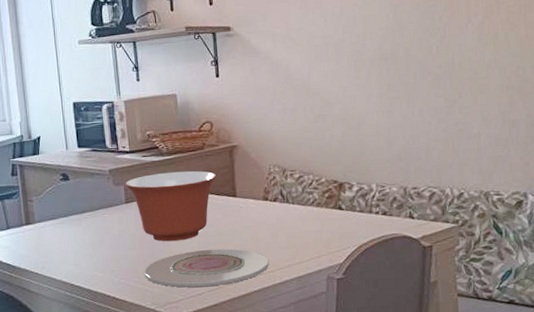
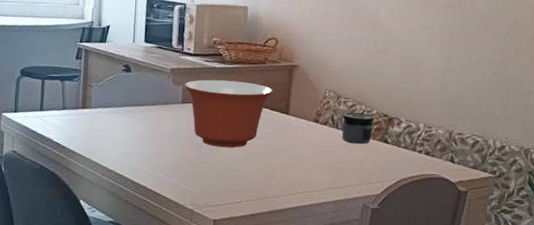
plate: present [144,249,269,288] -> none [188,159,310,197]
jar: none [290,183,325,216] -> present [341,112,375,144]

